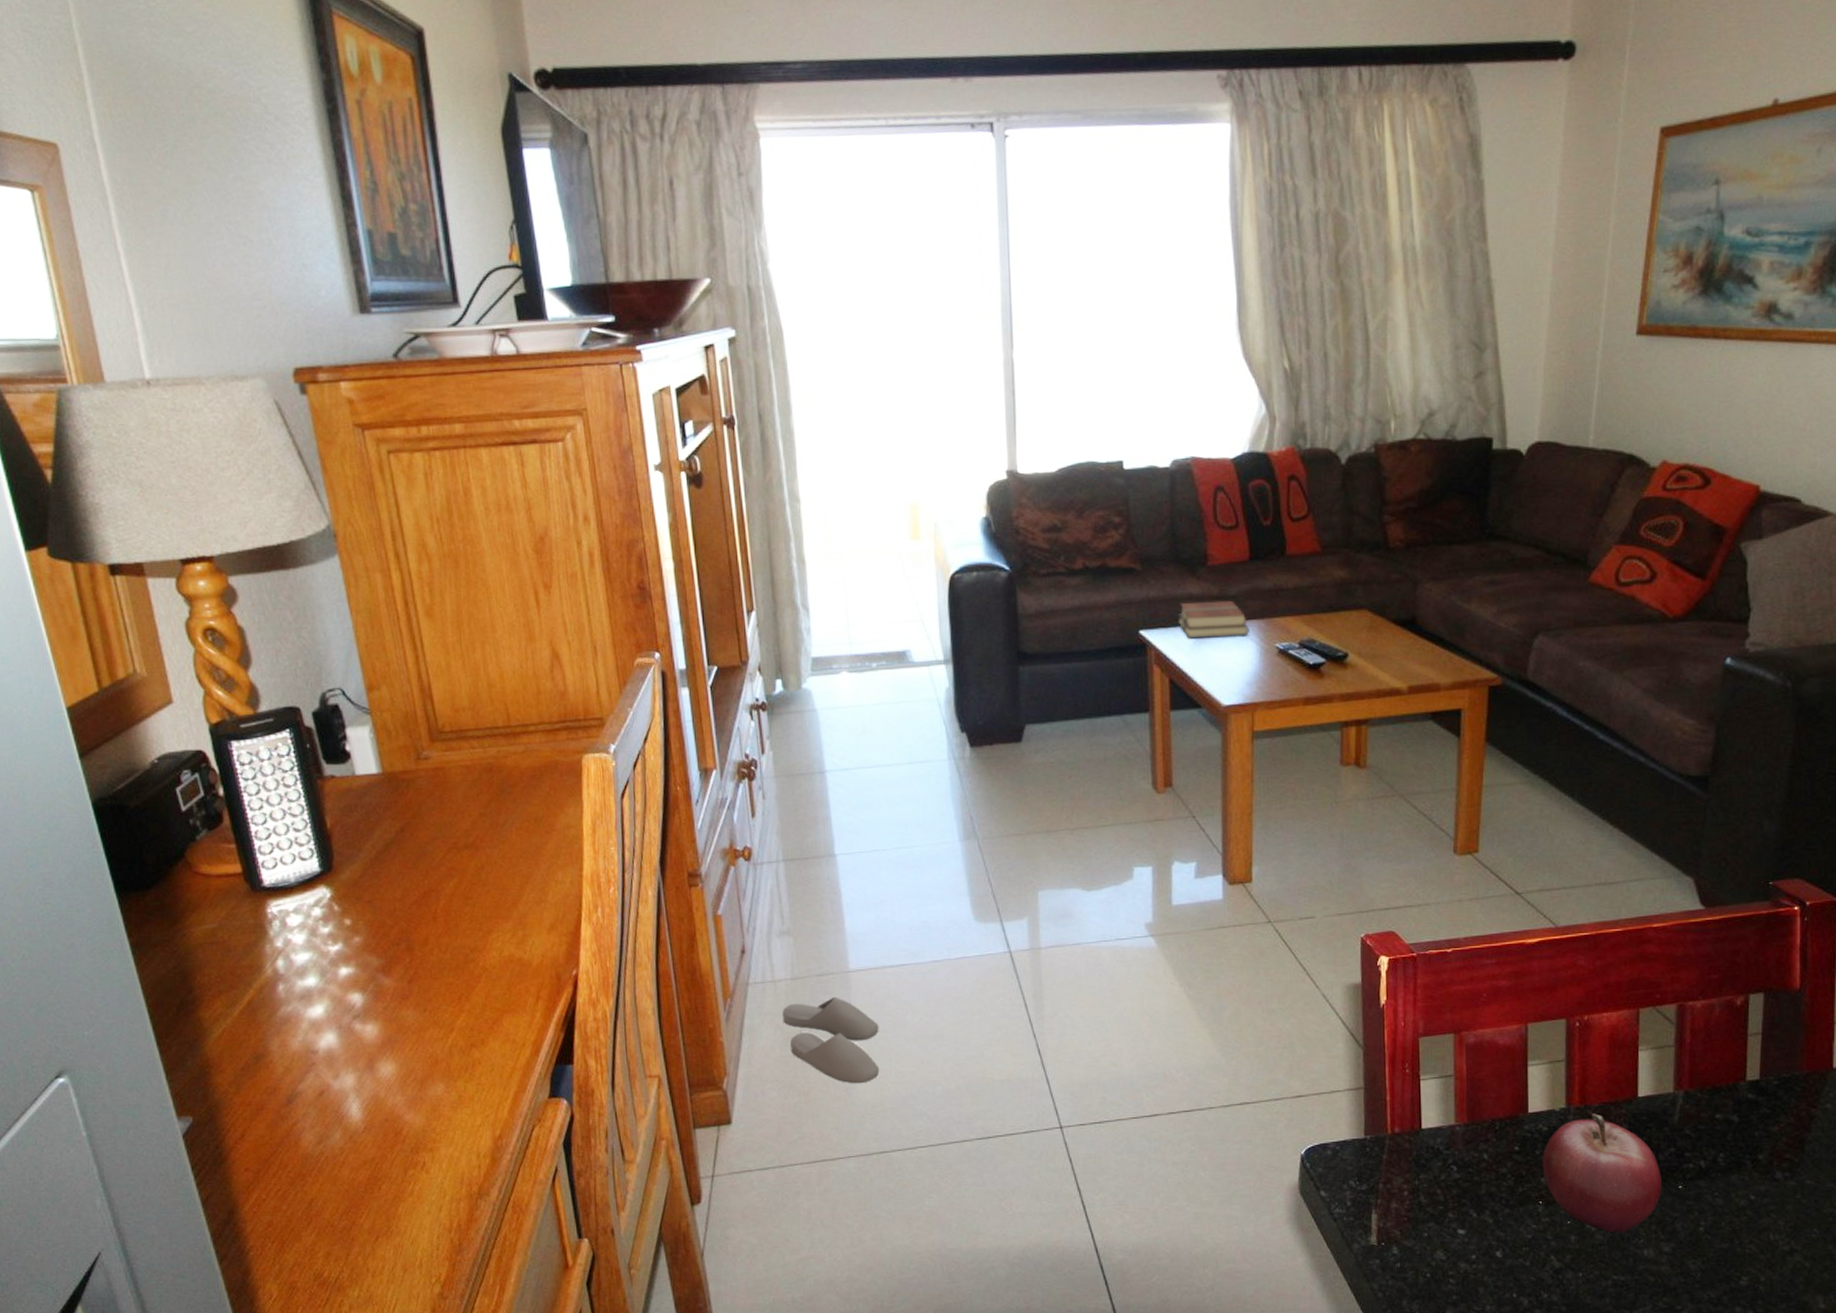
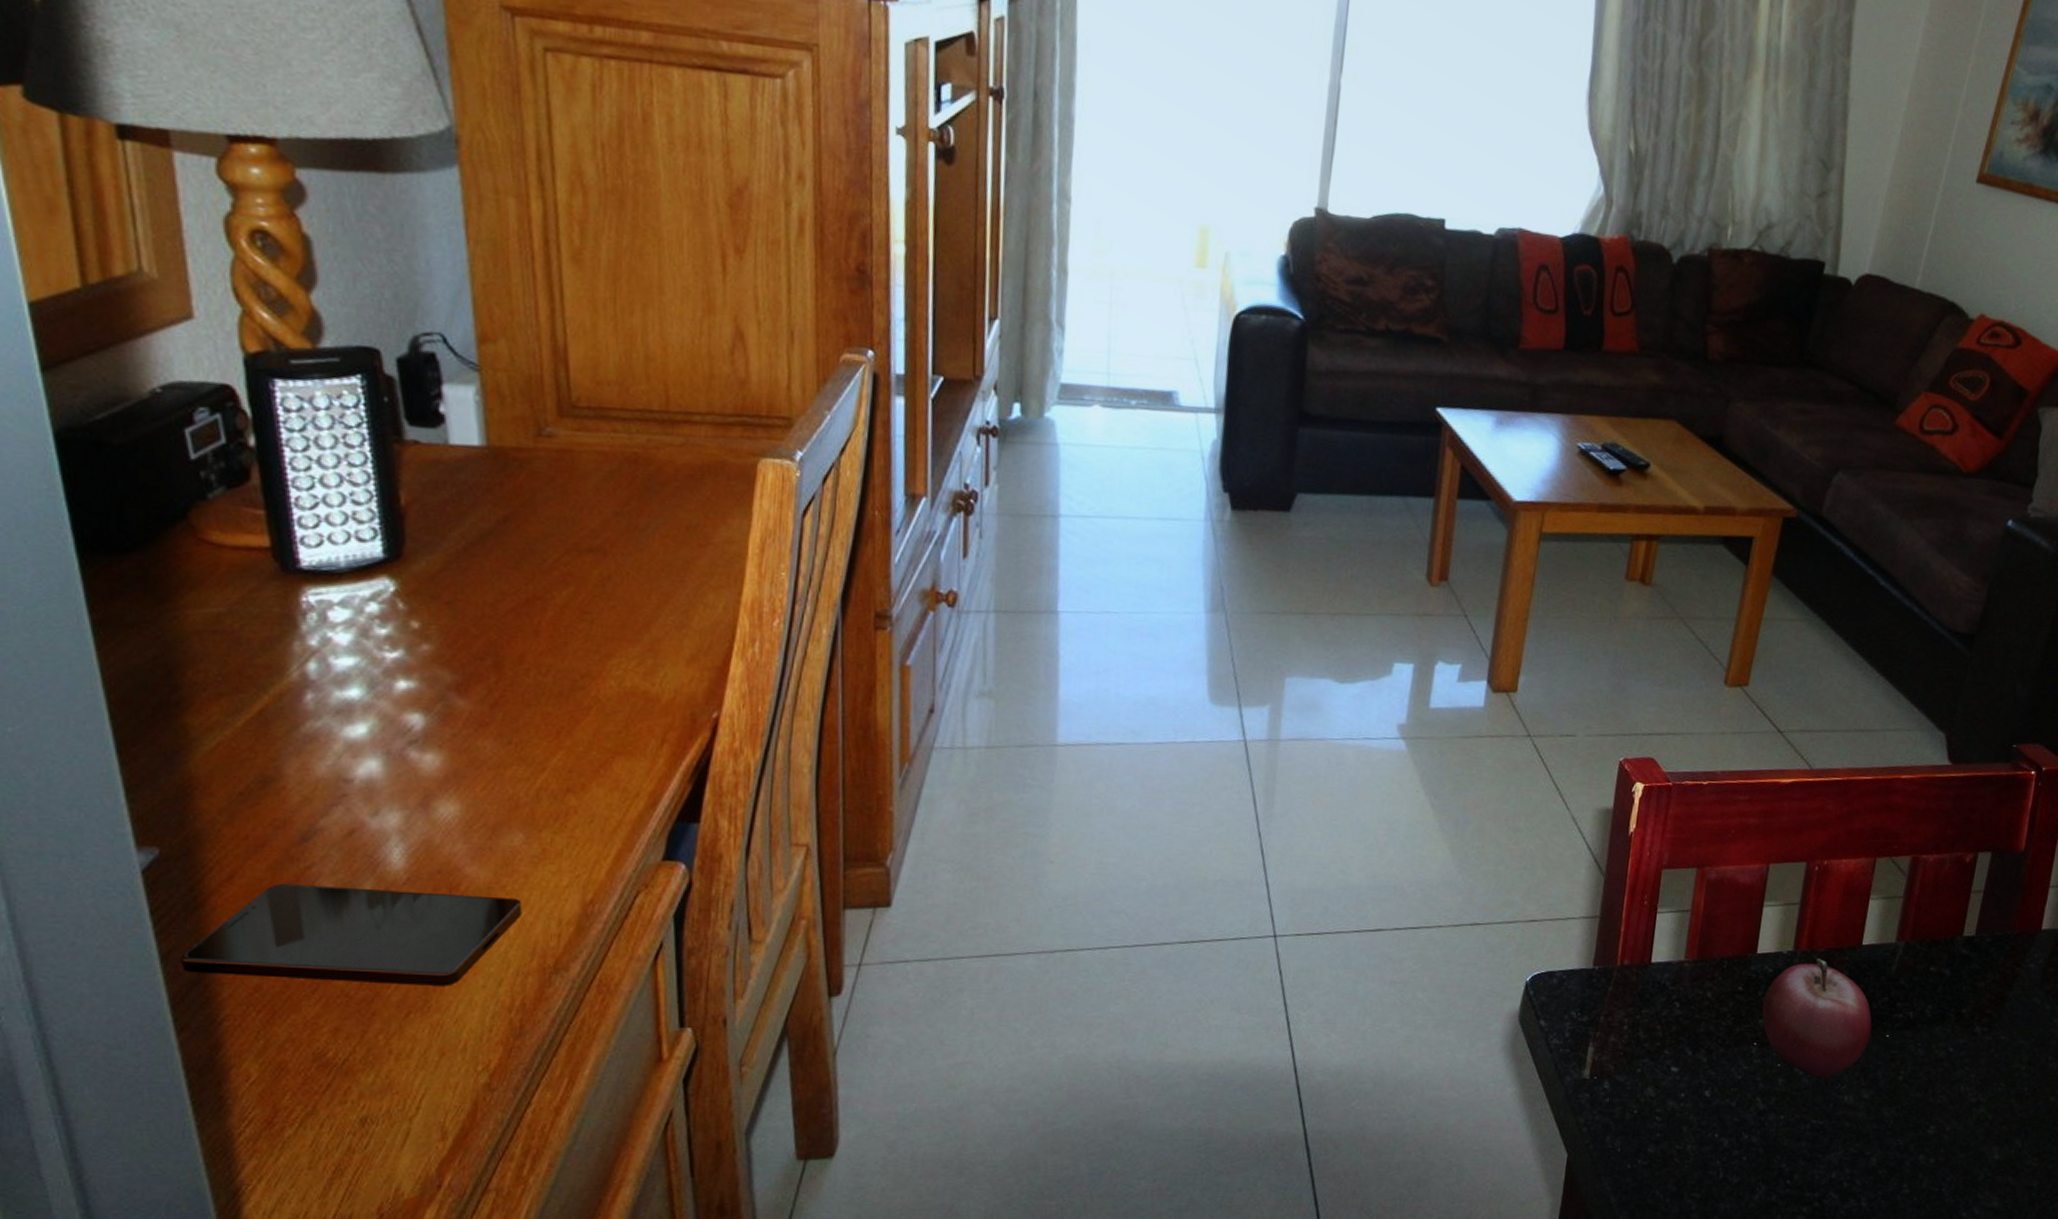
phone: none [215,1137,450,1215] -> present [181,883,523,986]
slippers: present [782,996,880,1084] -> none [969,772,1083,872]
books: present [1177,600,1249,639] -> none [1479,384,1553,429]

